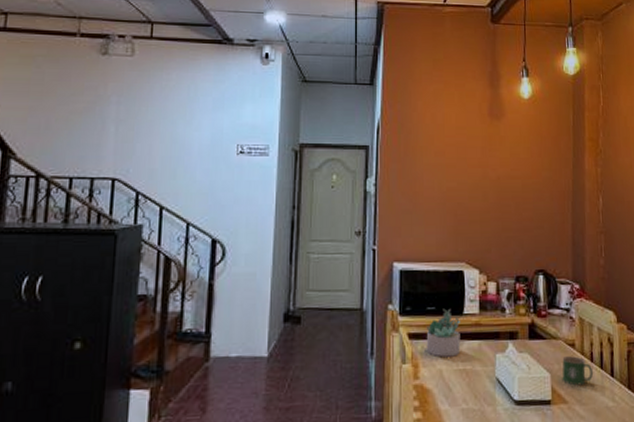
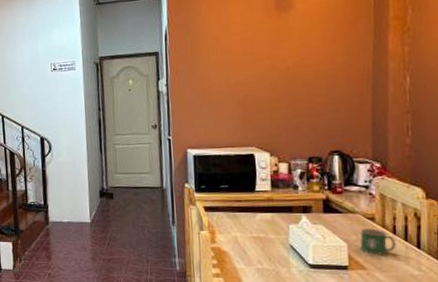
succulent plant: present [426,308,461,358] -> none [221,186,254,227]

